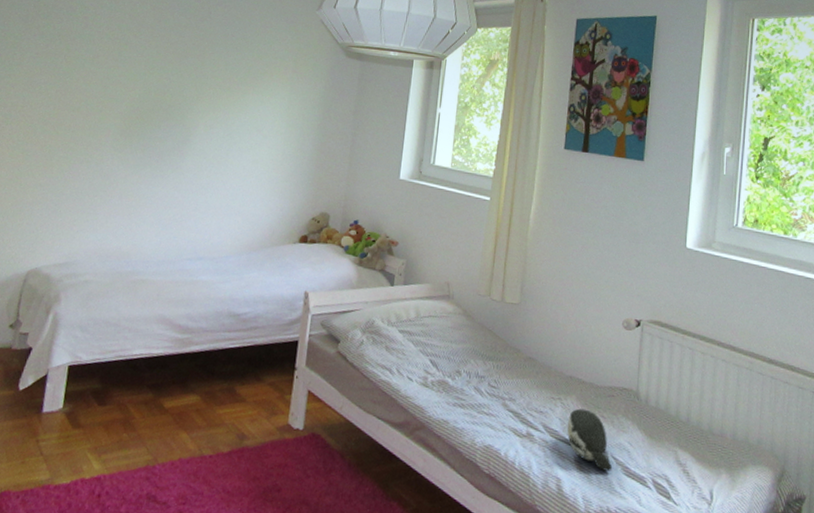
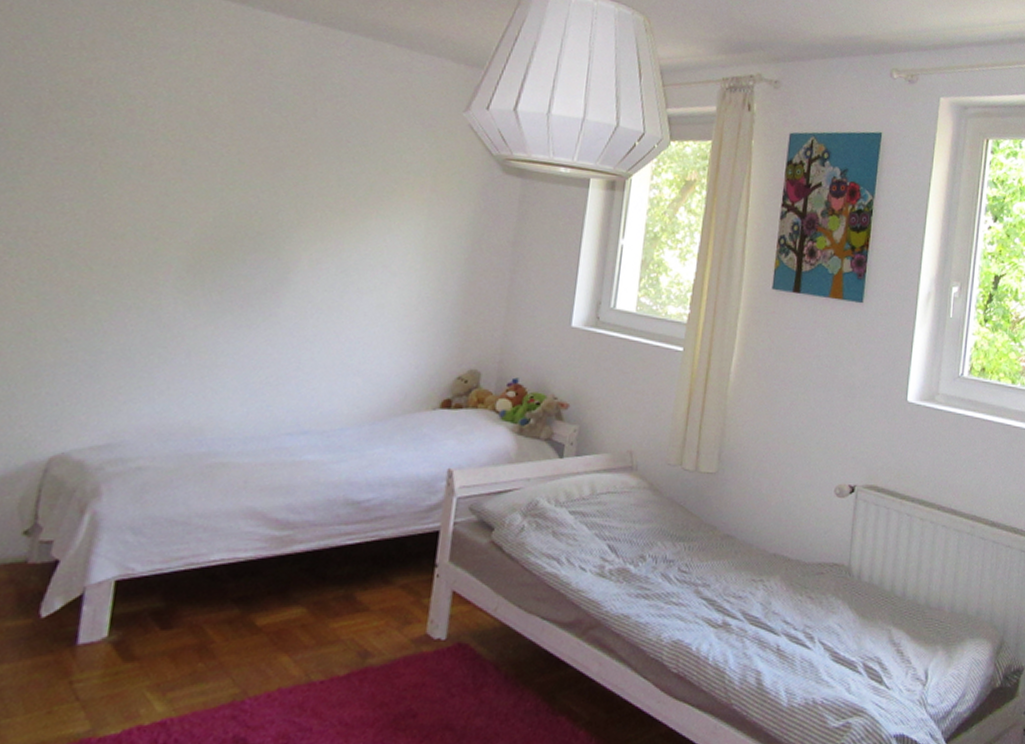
plush toy: present [567,408,613,472] -> none [769,590,820,659]

